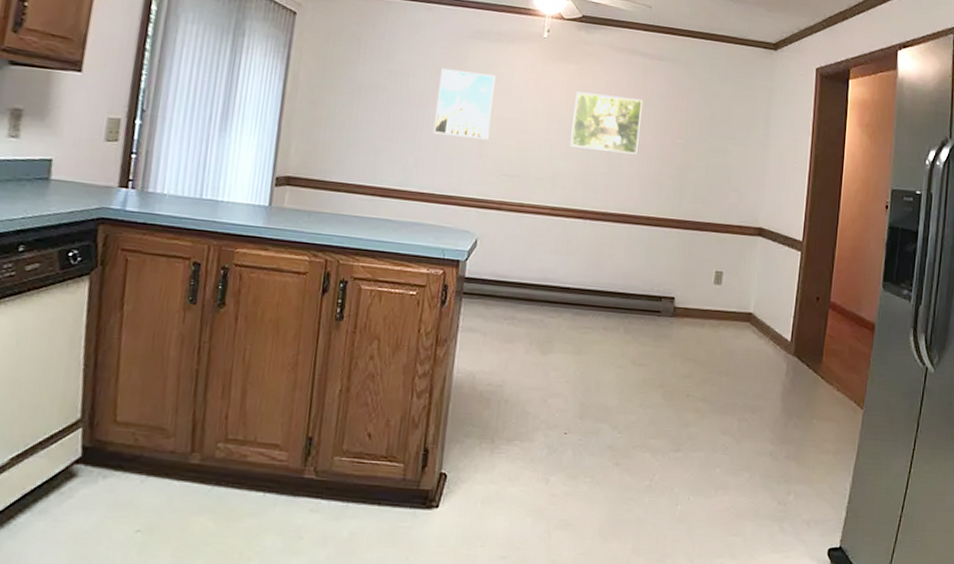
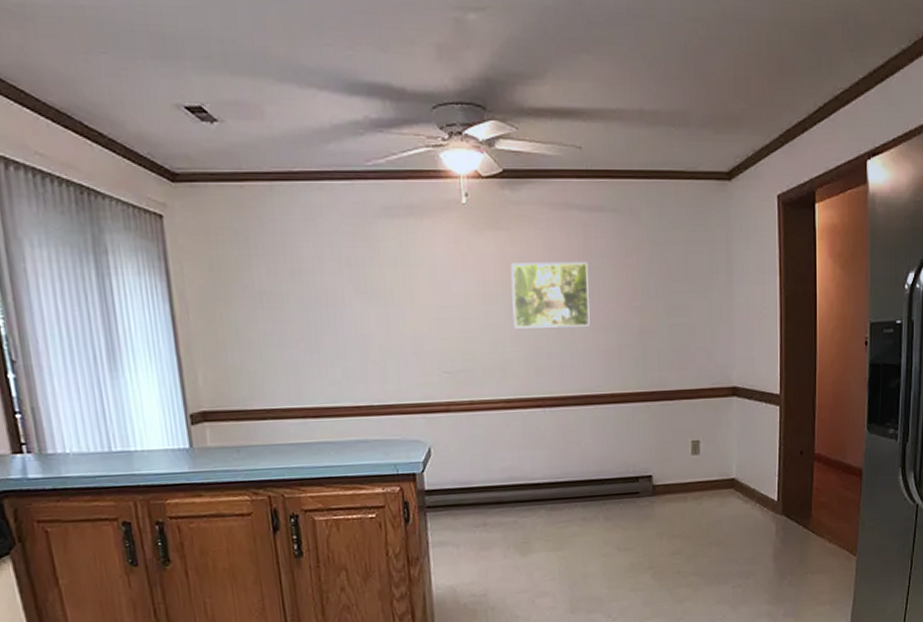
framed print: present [433,68,496,140] -> none [351,258,421,337]

